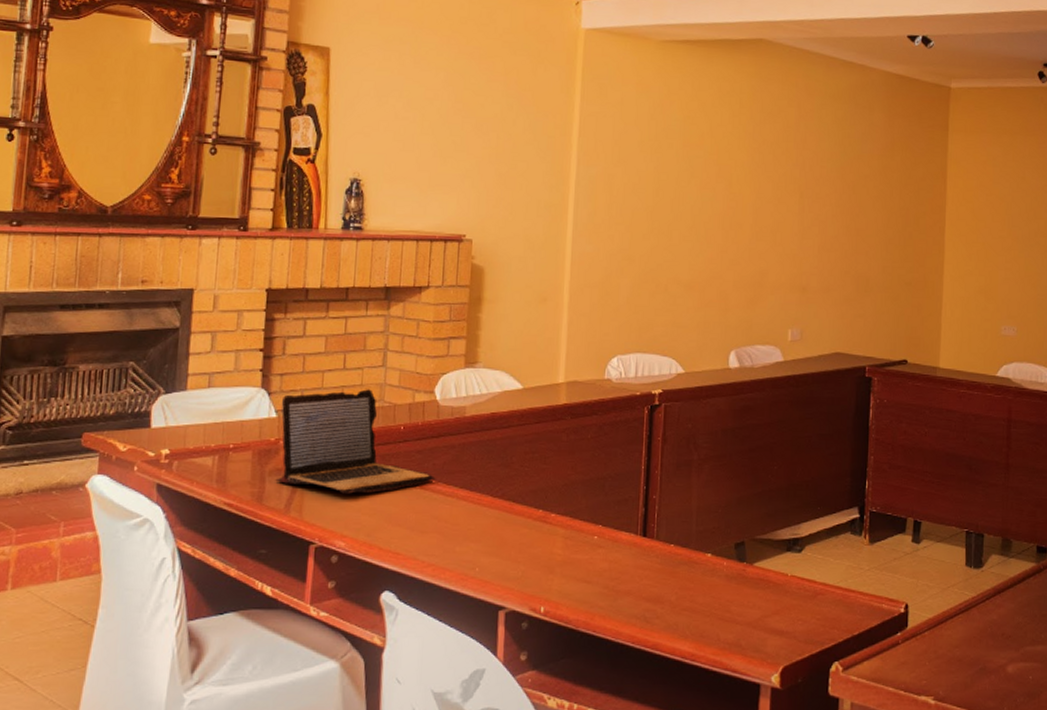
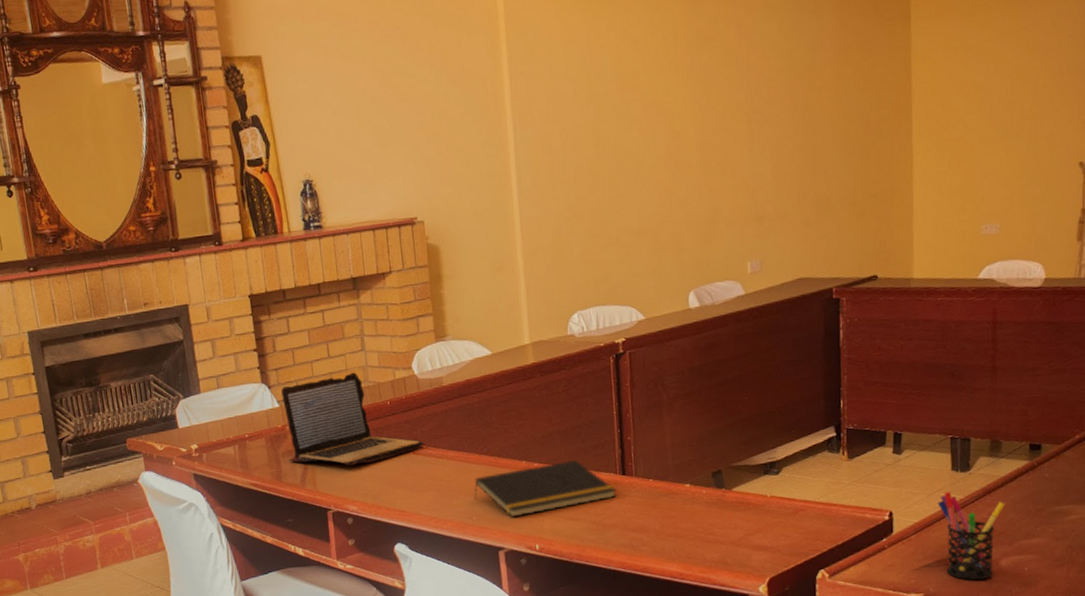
notepad: none [480,514,636,573] -> present [474,459,617,518]
pen holder: none [951,588,1013,687] -> present [937,492,1005,581]

